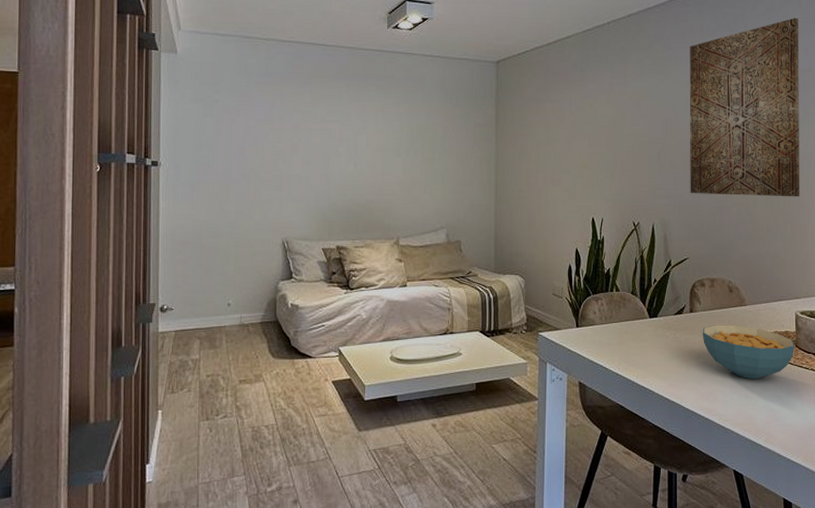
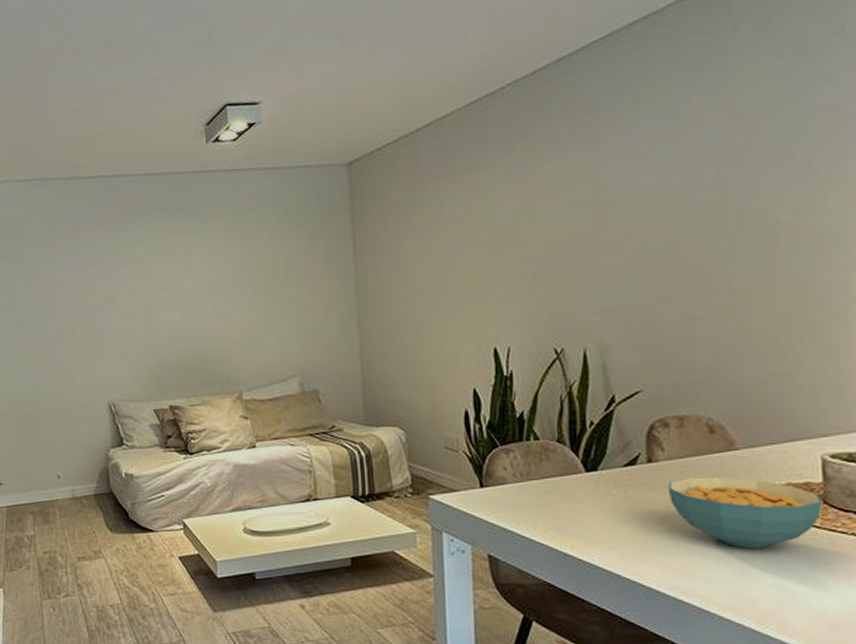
wall art: present [689,17,800,197] -> none [629,29,825,304]

